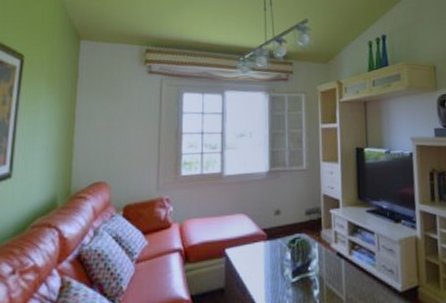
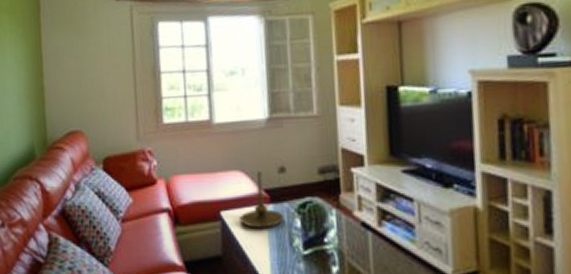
candle holder: none [242,214,277,262] -> present [240,171,284,228]

